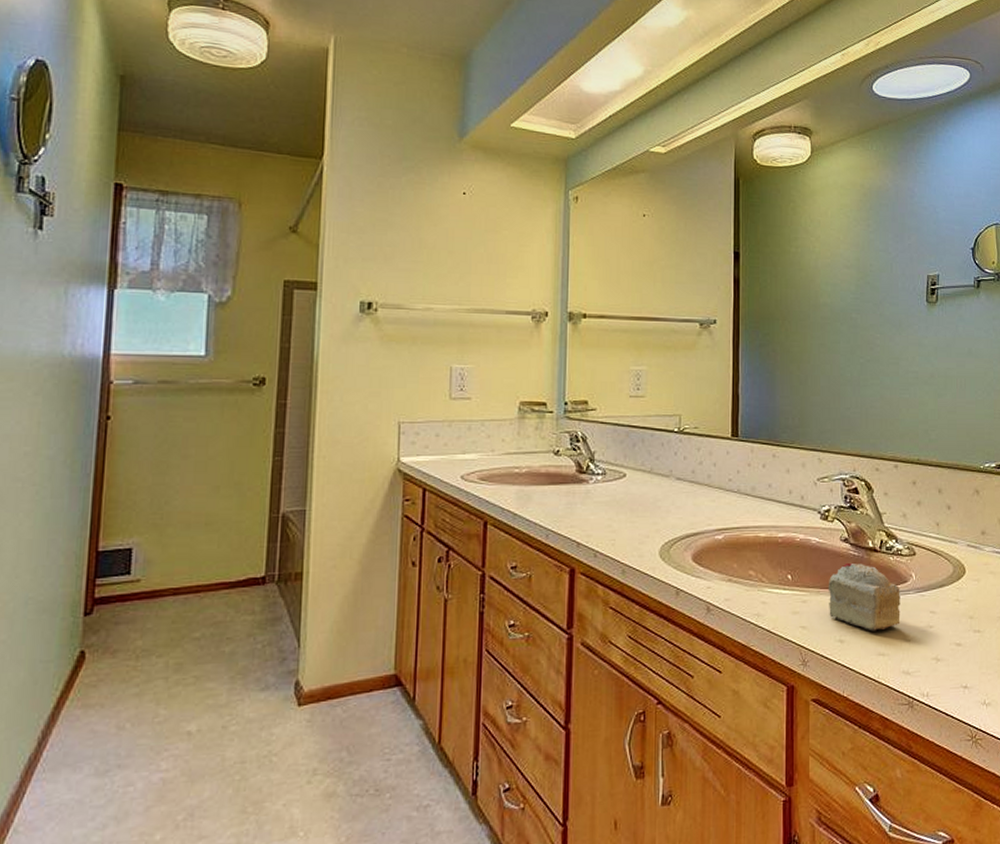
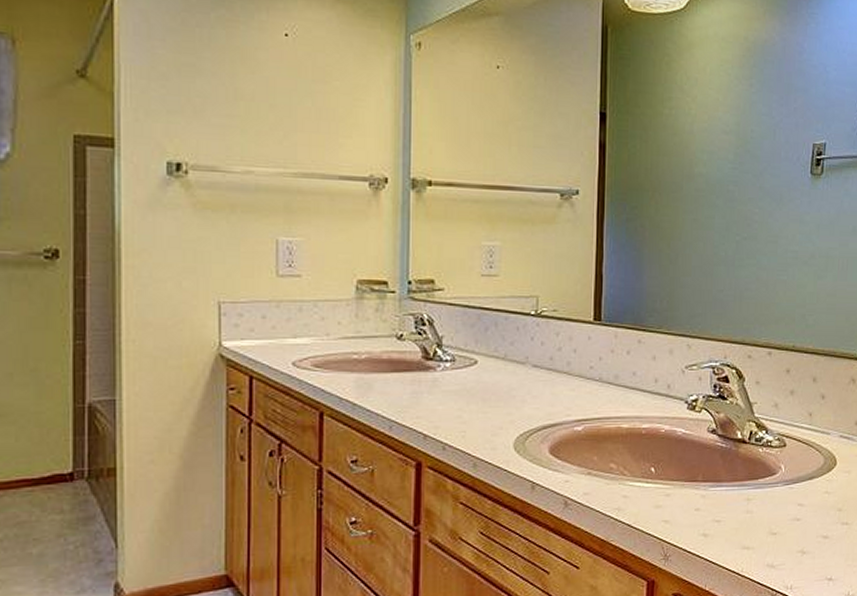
cake slice: present [828,562,901,631] -> none [693,454,768,525]

